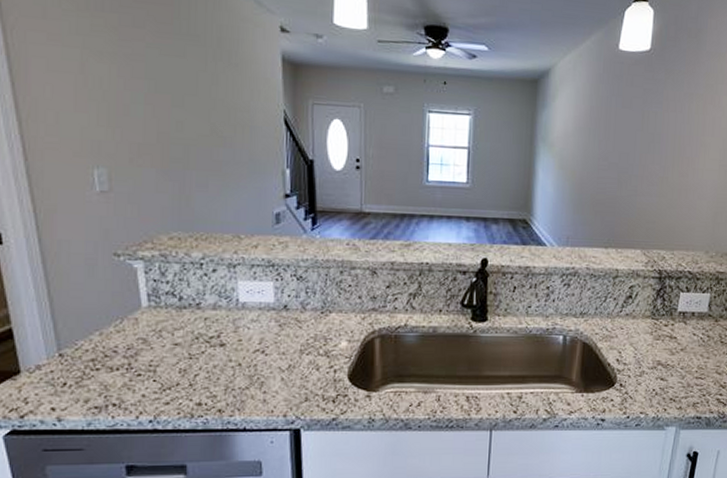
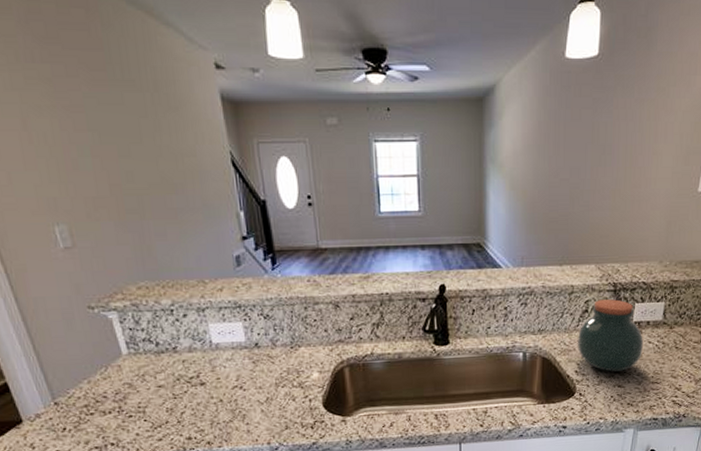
jar: none [620,286,688,363] -> present [578,299,643,372]

